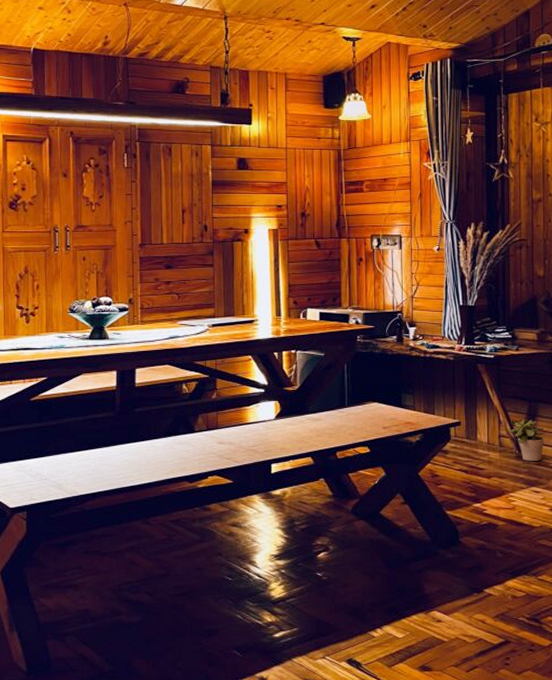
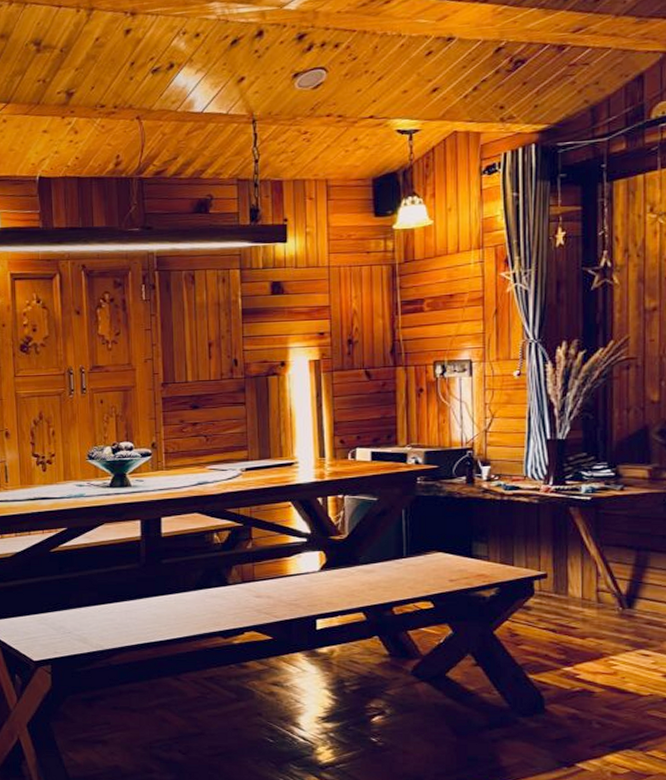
potted plant: present [509,417,546,461] -> none [610,569,659,620]

